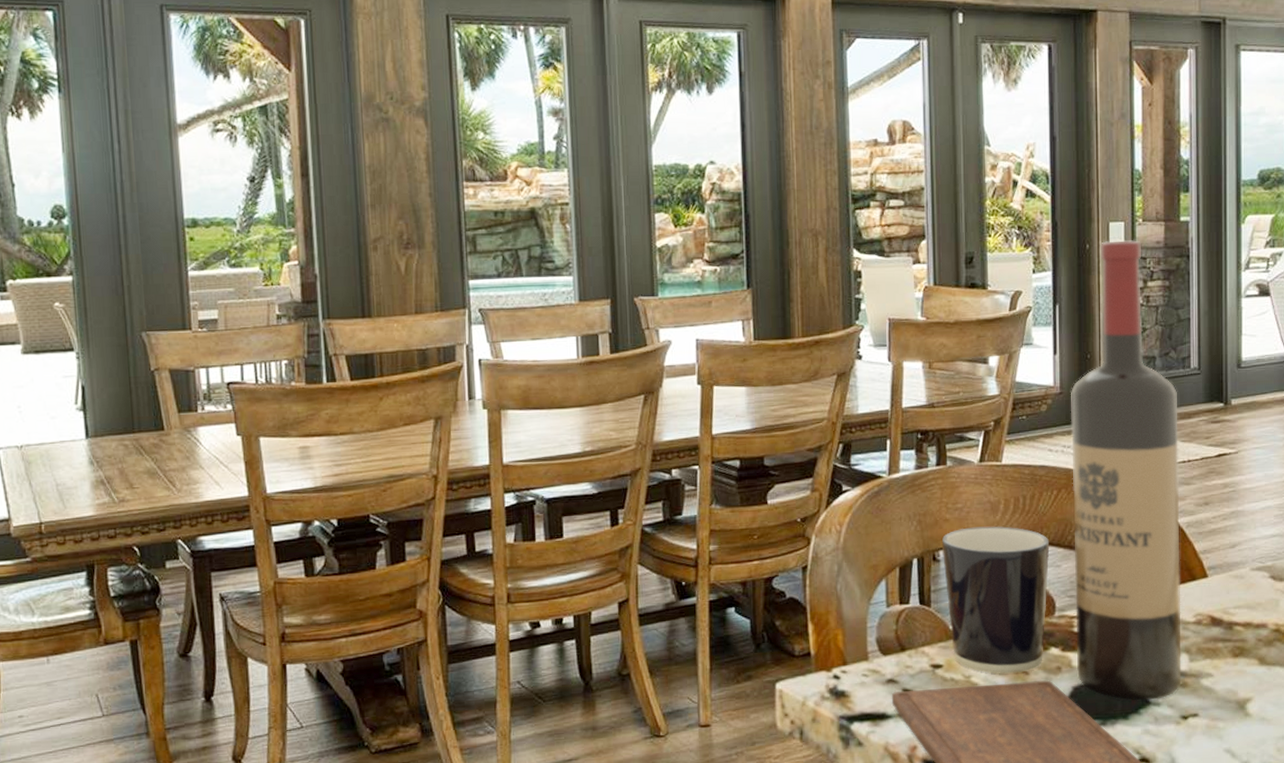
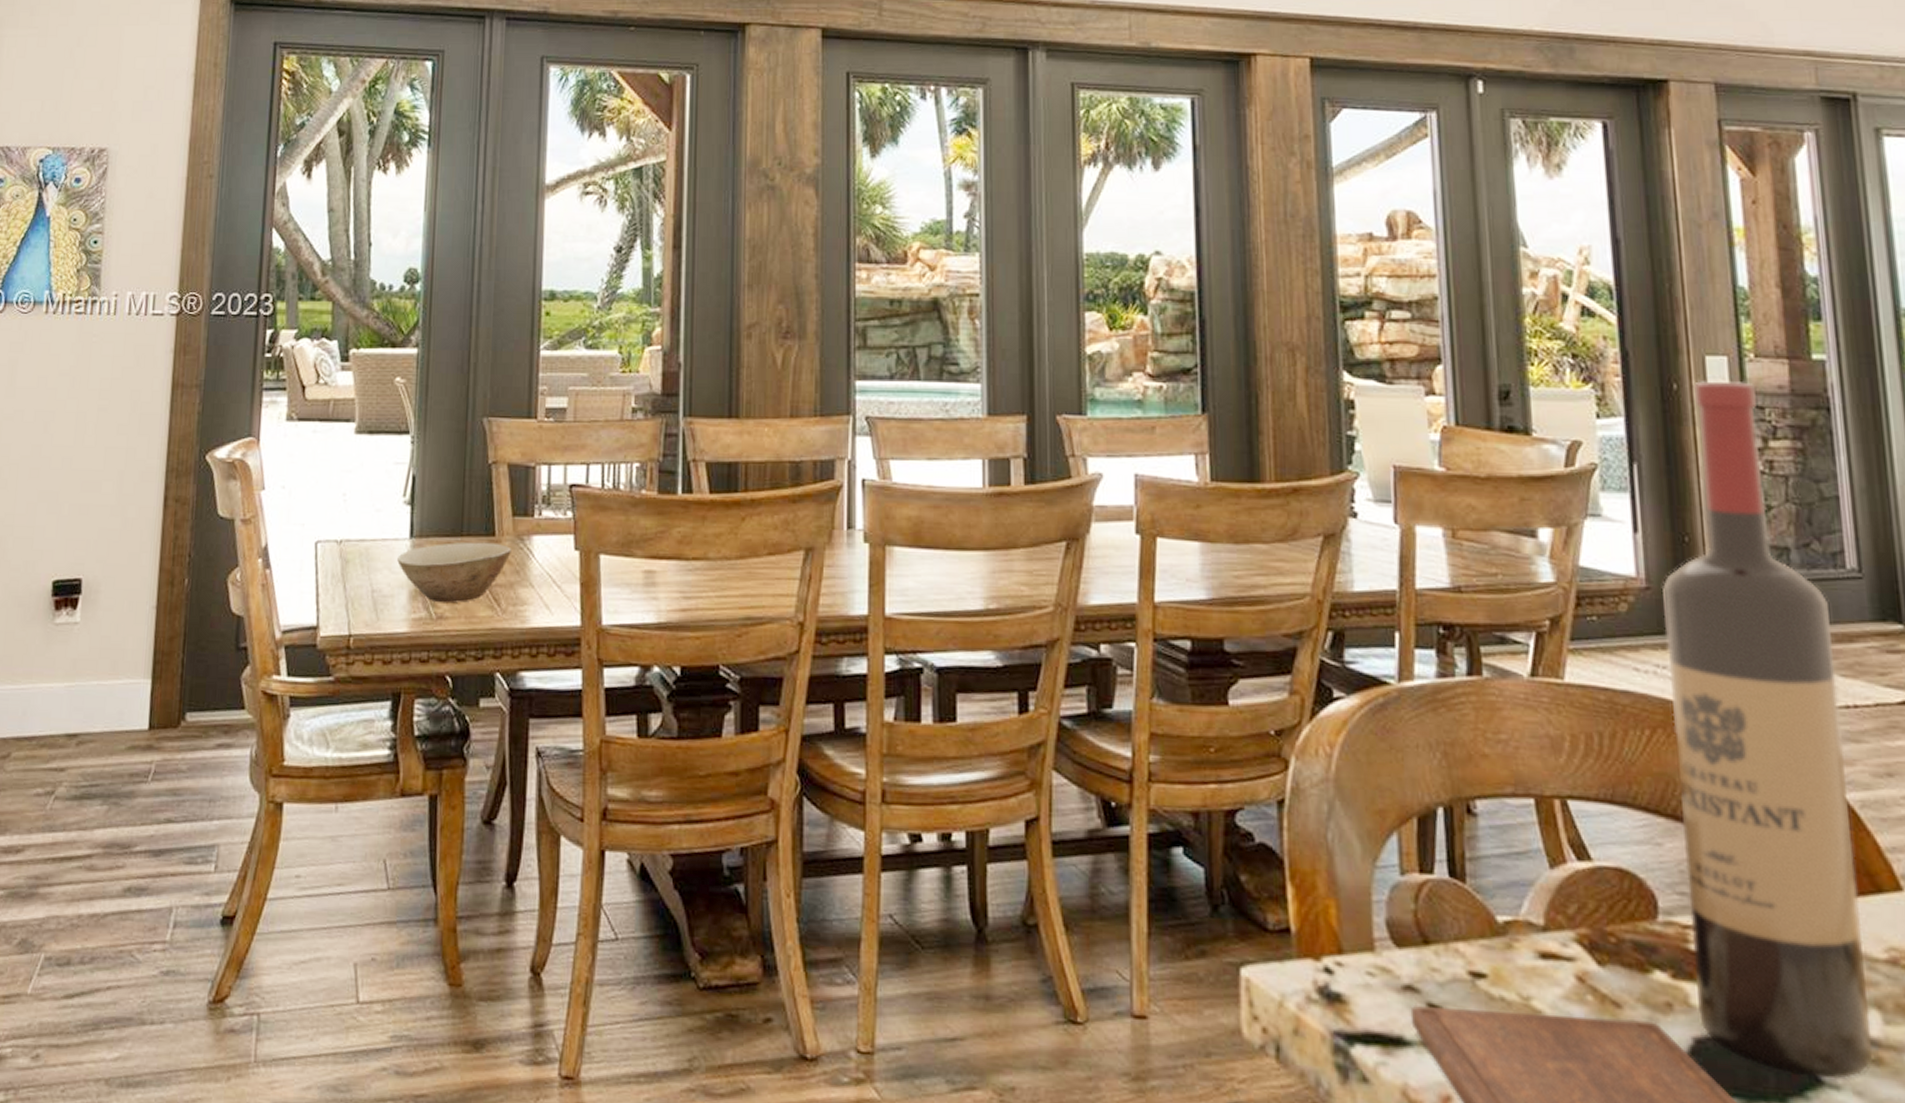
bowl: none [76,436,181,489] -> present [397,541,512,604]
mug: present [941,526,1050,674] -> none [1478,770,1644,1004]

